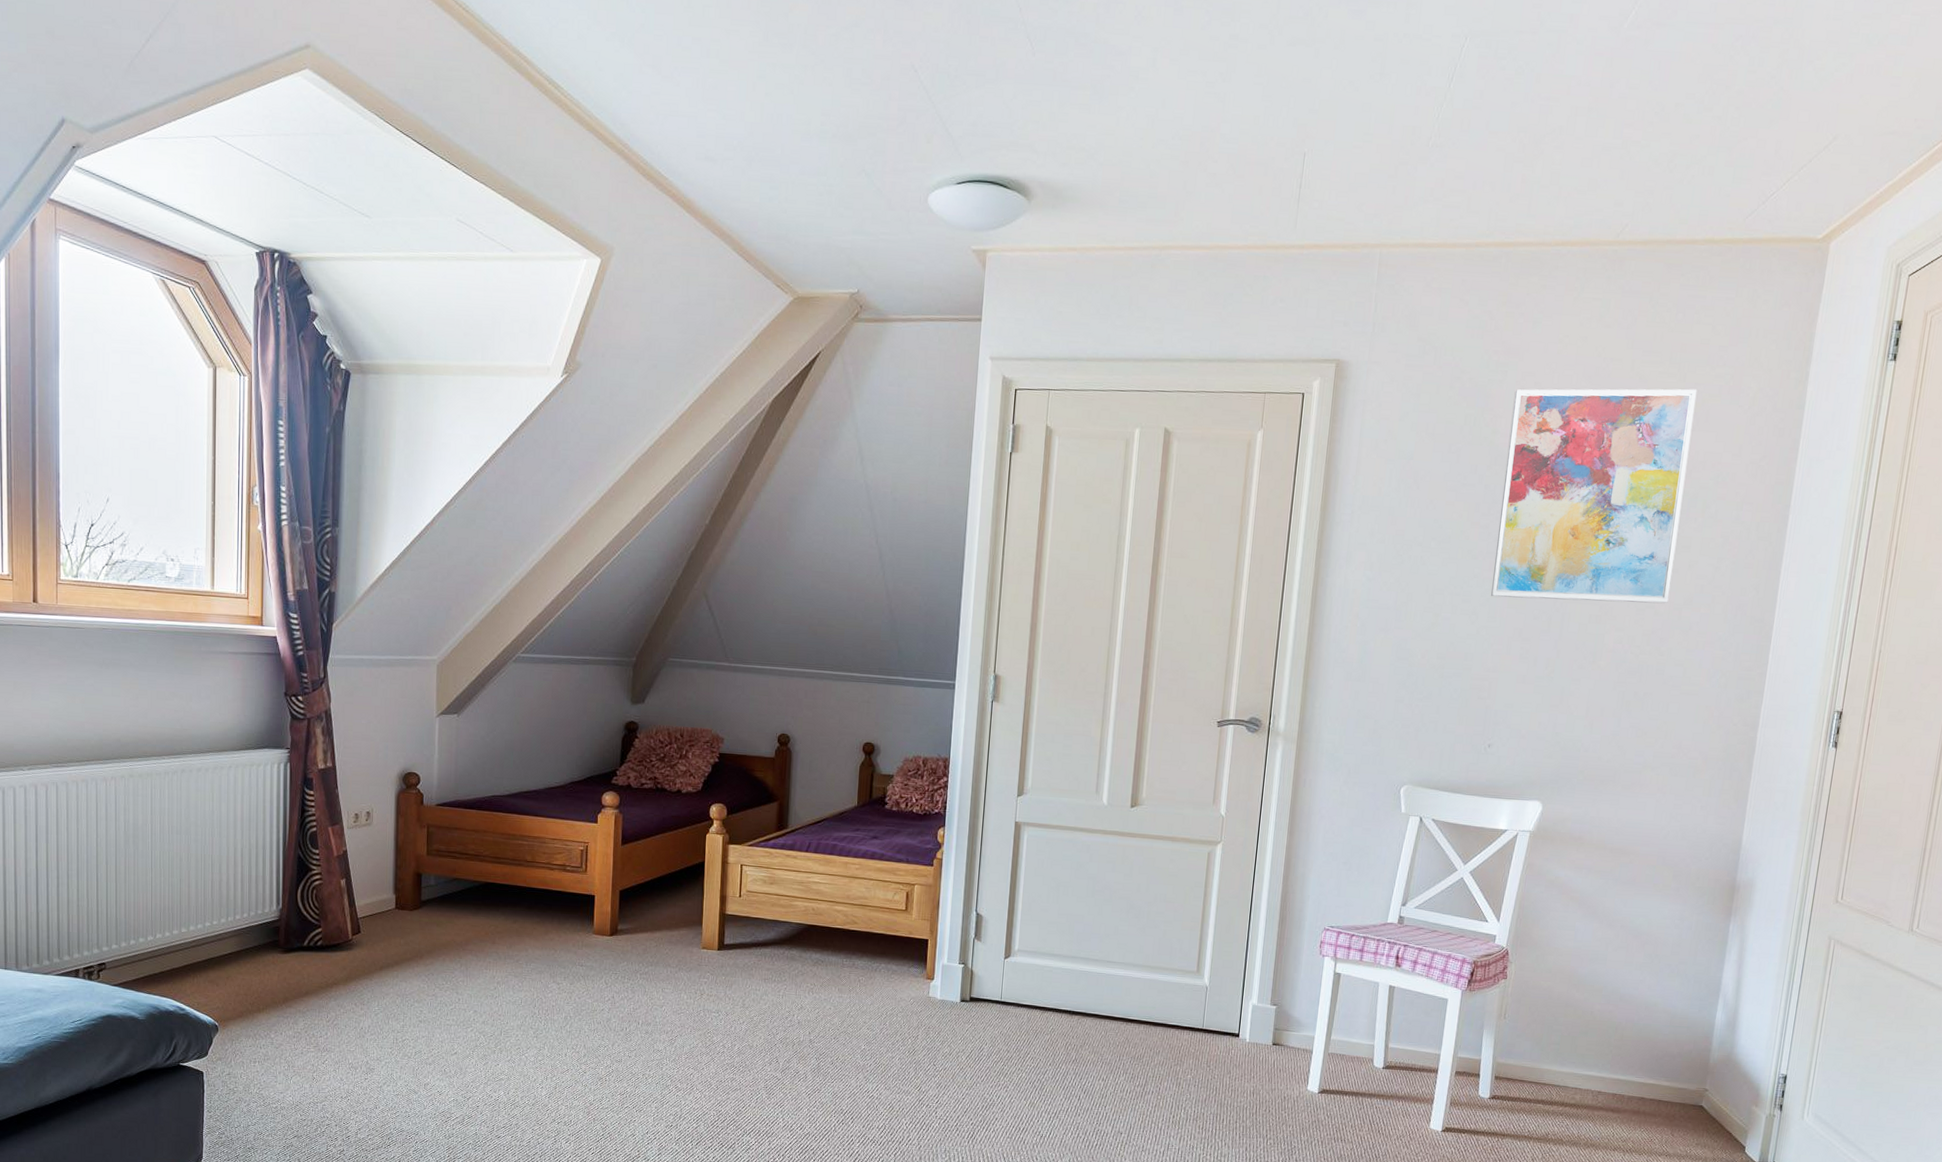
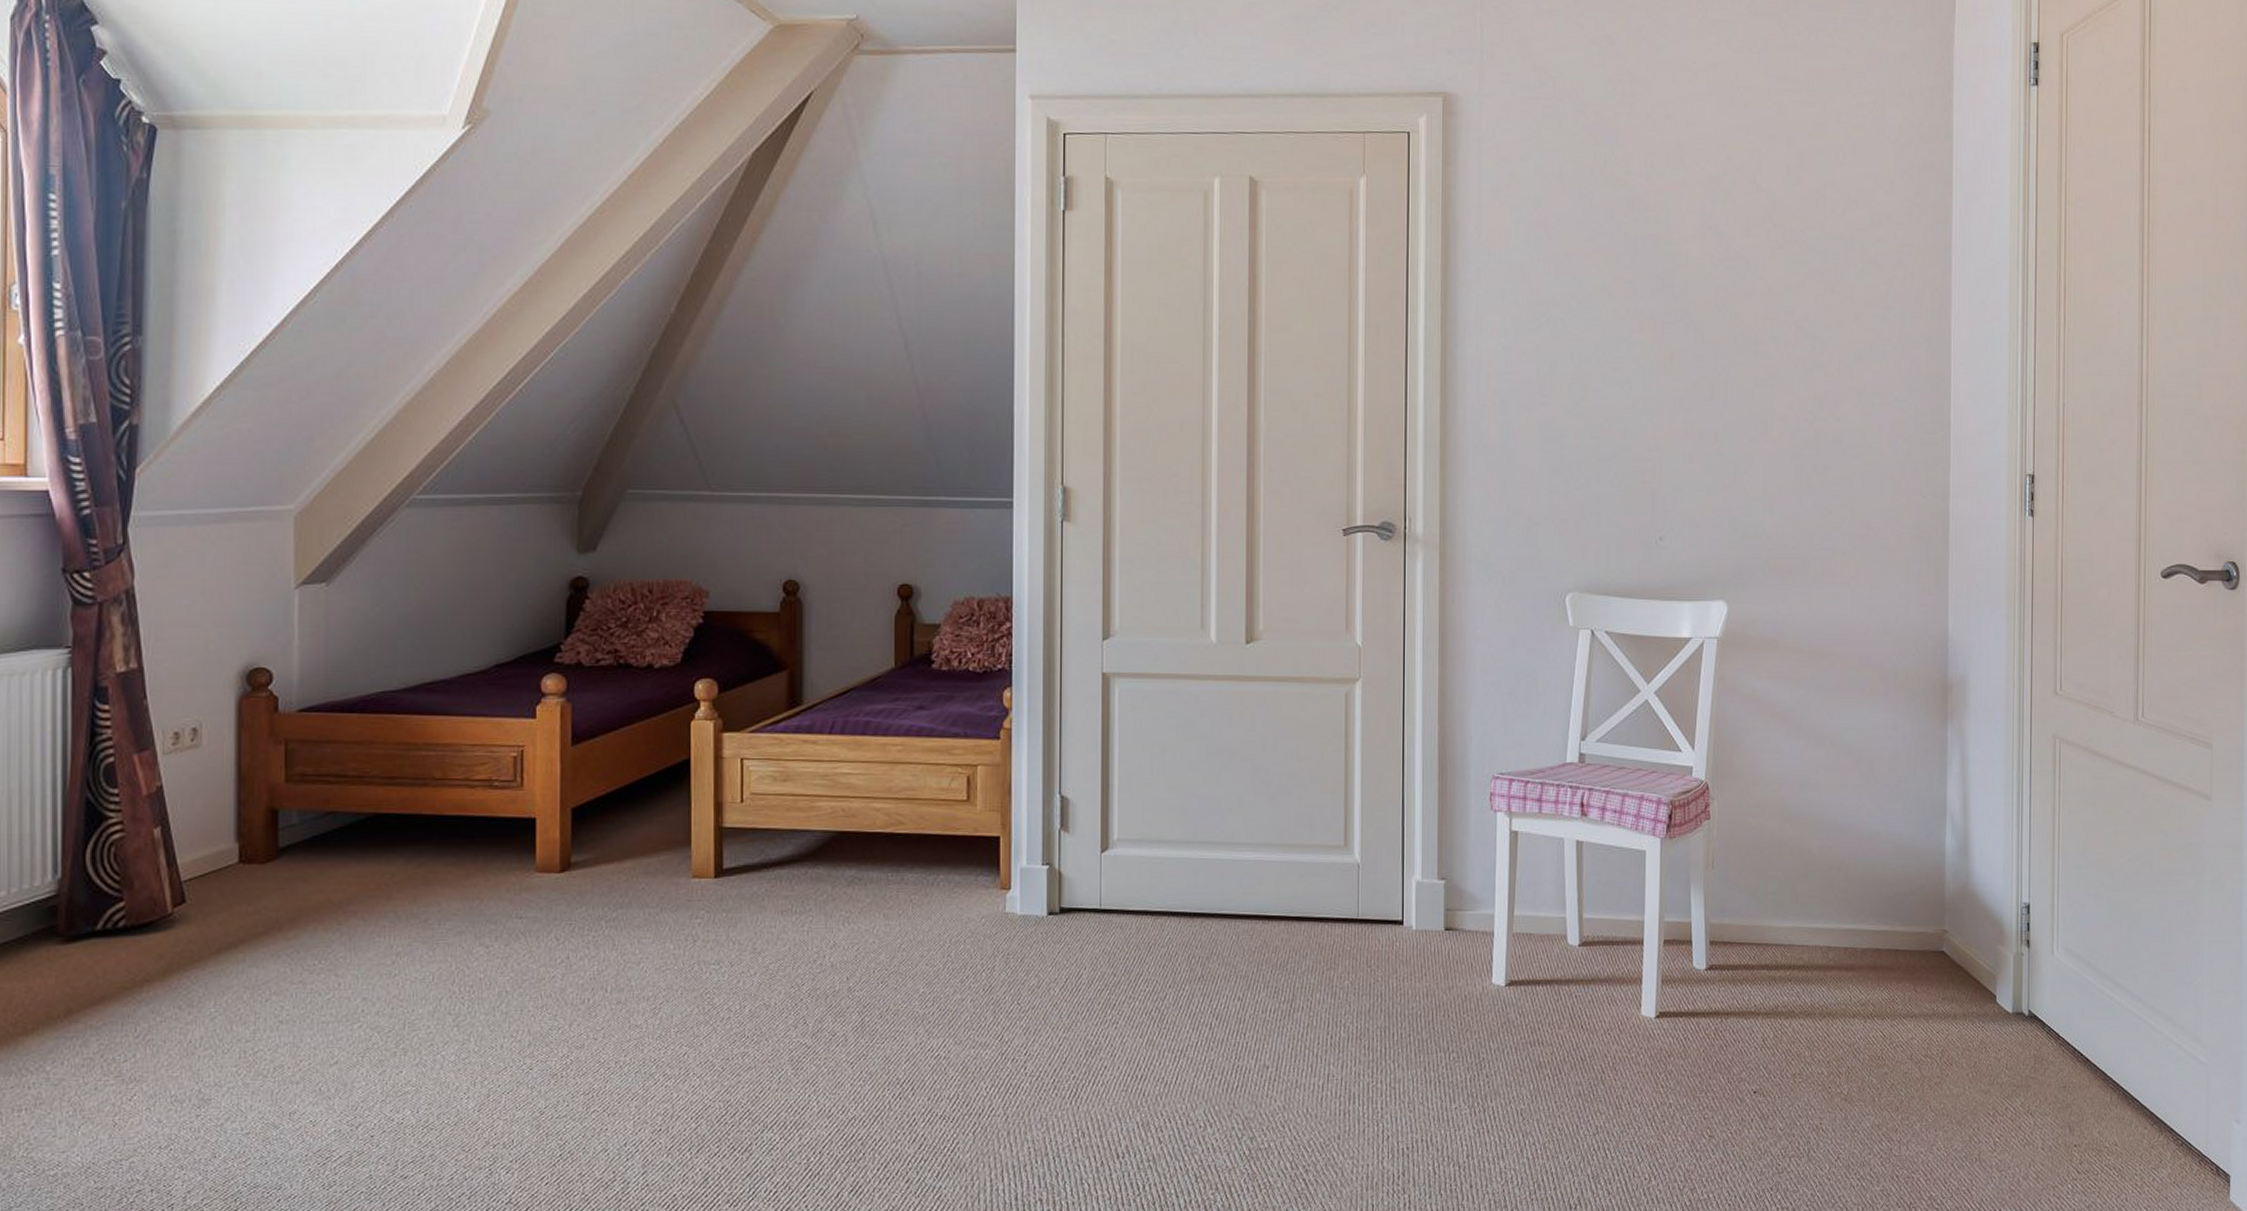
wall art: present [1491,389,1697,604] -> none [1643,119,1840,363]

